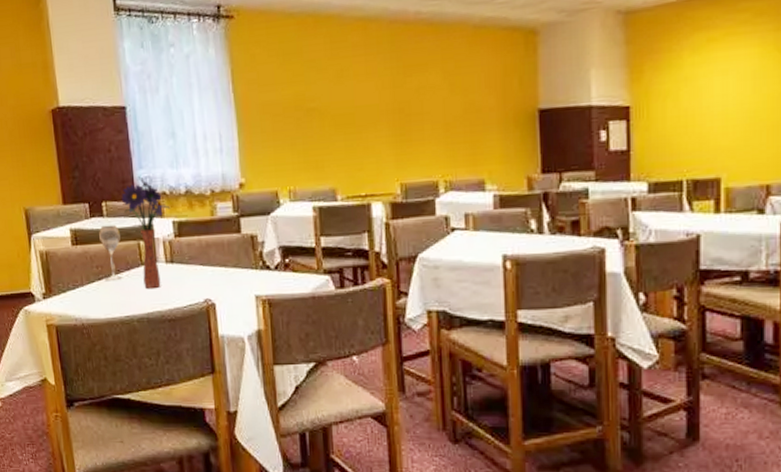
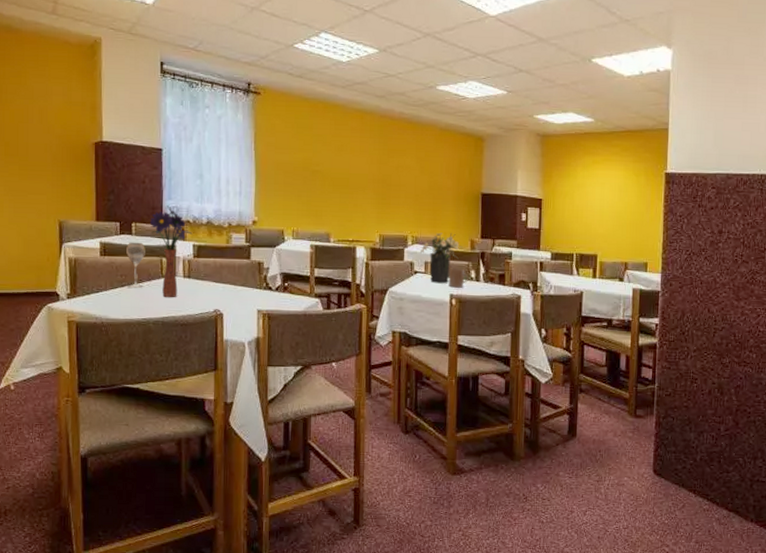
flower arrangement: none [458,170,516,242] -> present [421,232,463,284]
cup: none [499,218,527,246] -> present [448,268,469,288]

